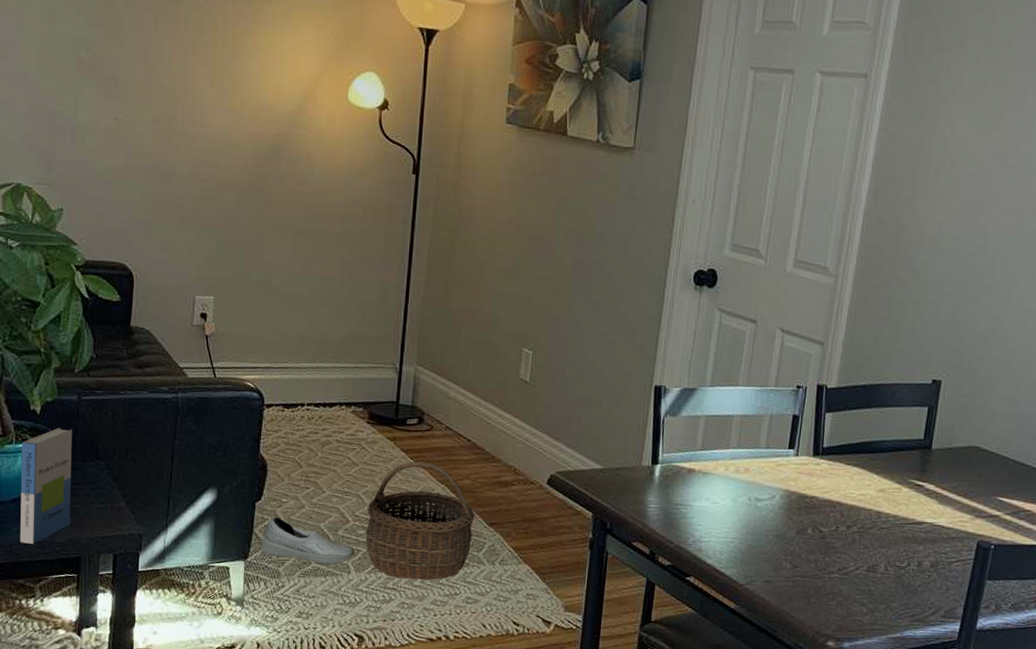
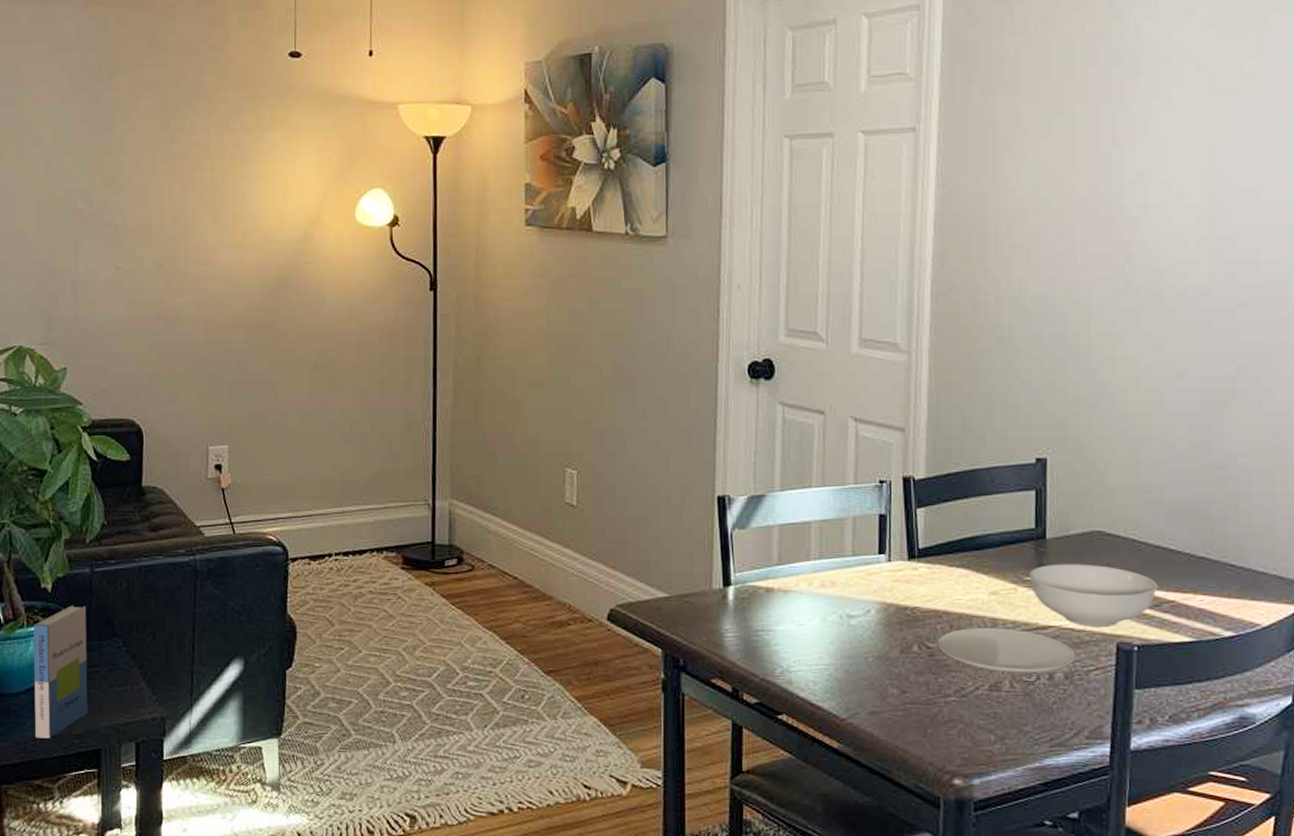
shoe: present [261,515,354,565] -> none [295,683,398,734]
wicker basket: present [365,461,474,581] -> none [409,607,529,745]
plate: none [828,518,942,560] -> present [937,628,1075,672]
bowl: none [913,471,1018,527] -> present [1029,563,1158,626]

